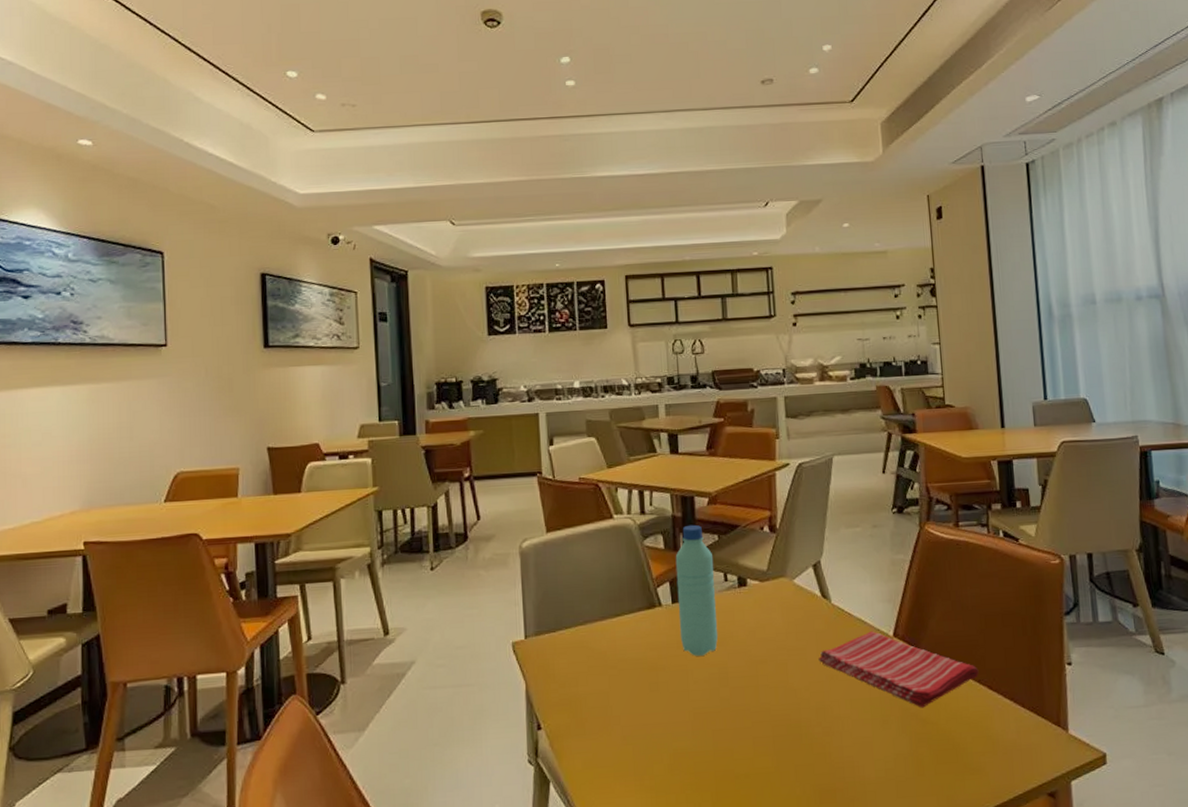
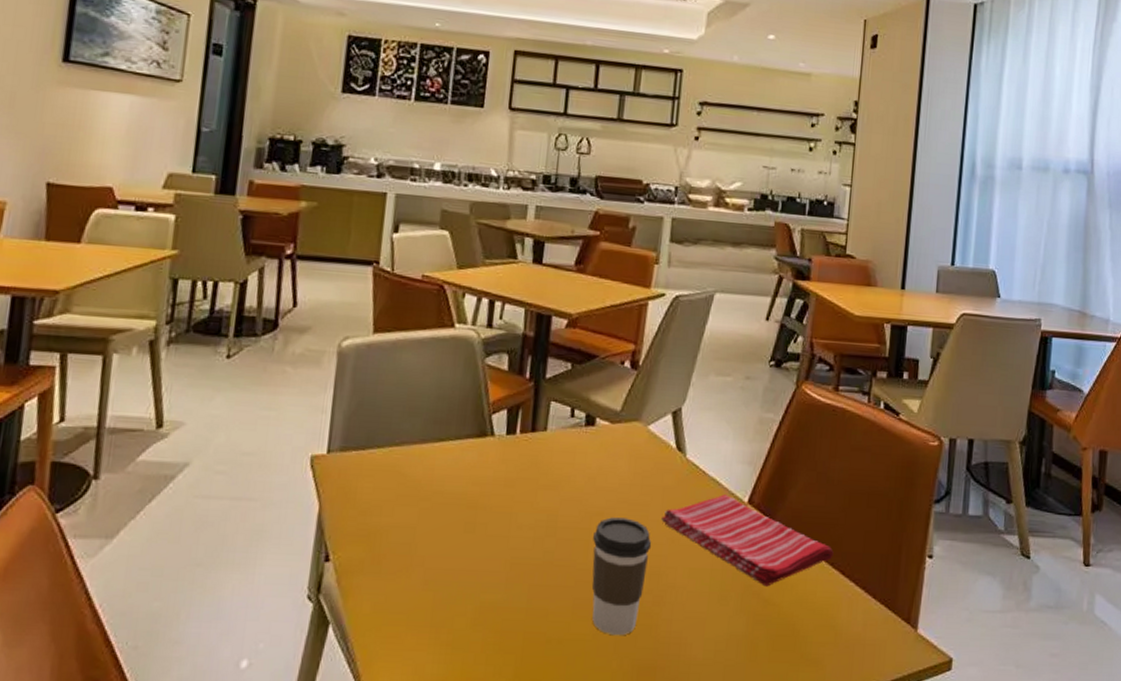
water bottle: present [675,524,718,656] -> none [509,347,562,499]
coffee cup: none [761,662,814,766] -> present [591,517,652,636]

